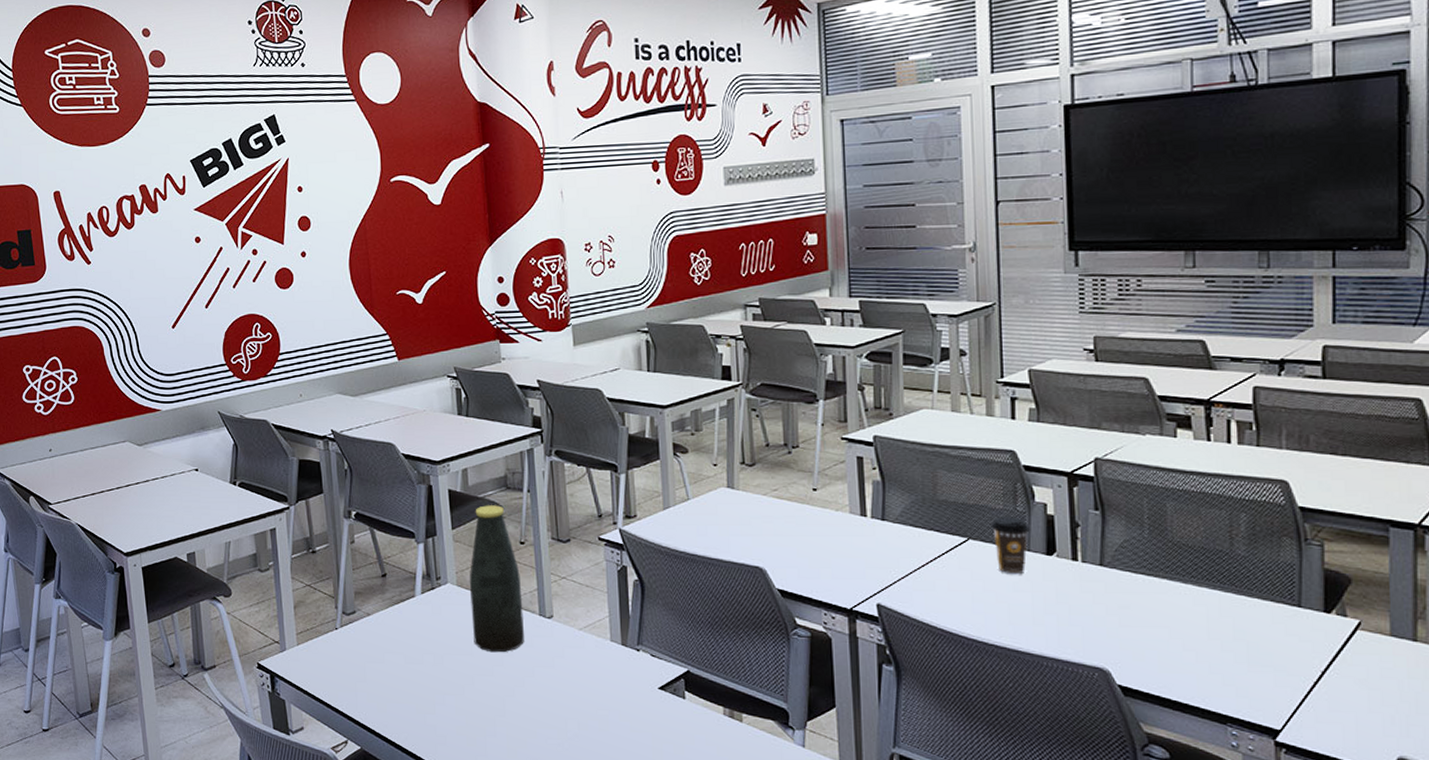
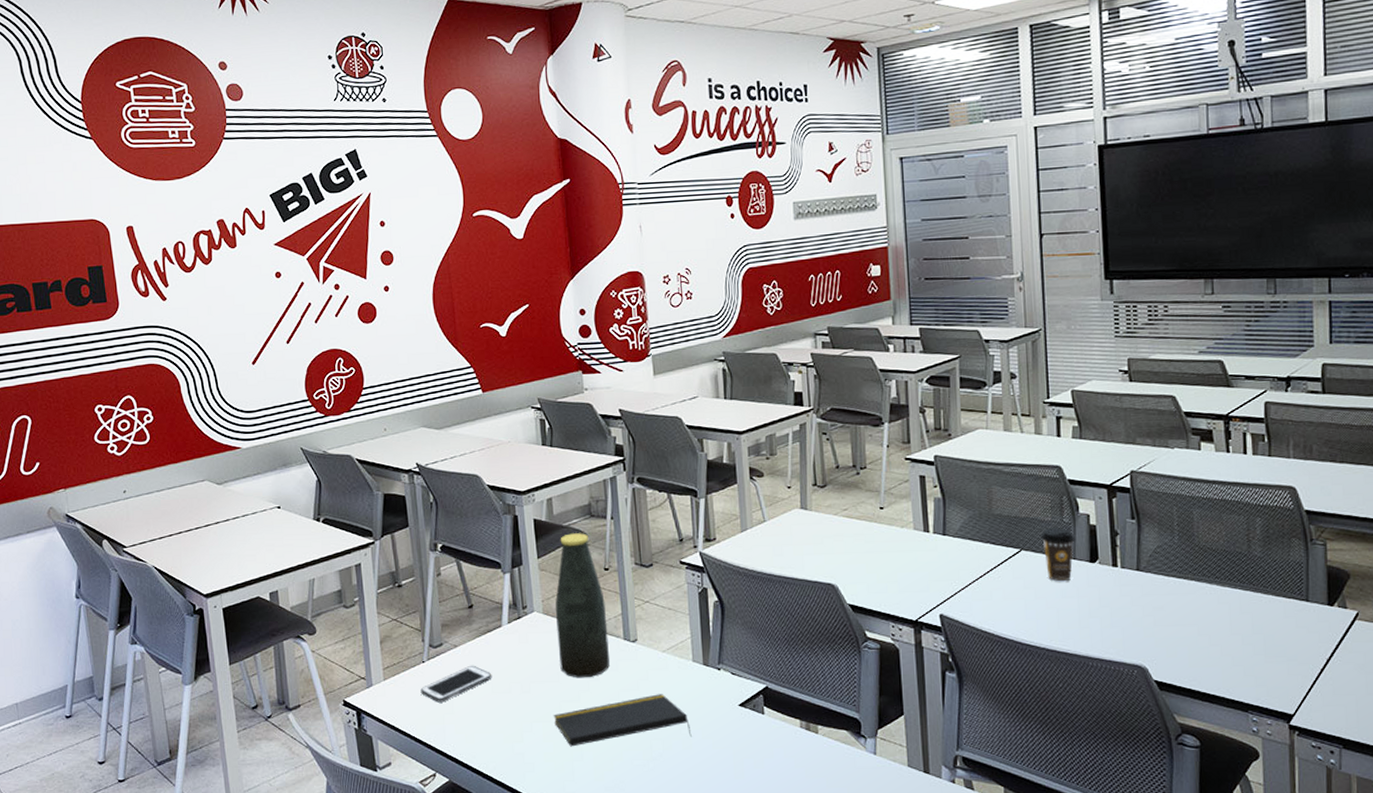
cell phone: none [333,634,405,670] -> present [420,665,492,703]
notepad: none [466,672,609,722] -> present [553,694,692,747]

